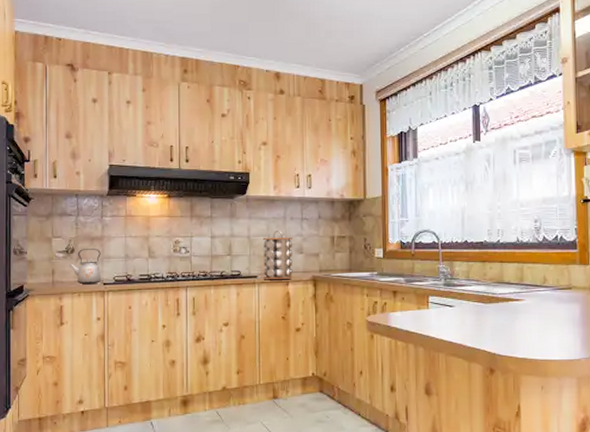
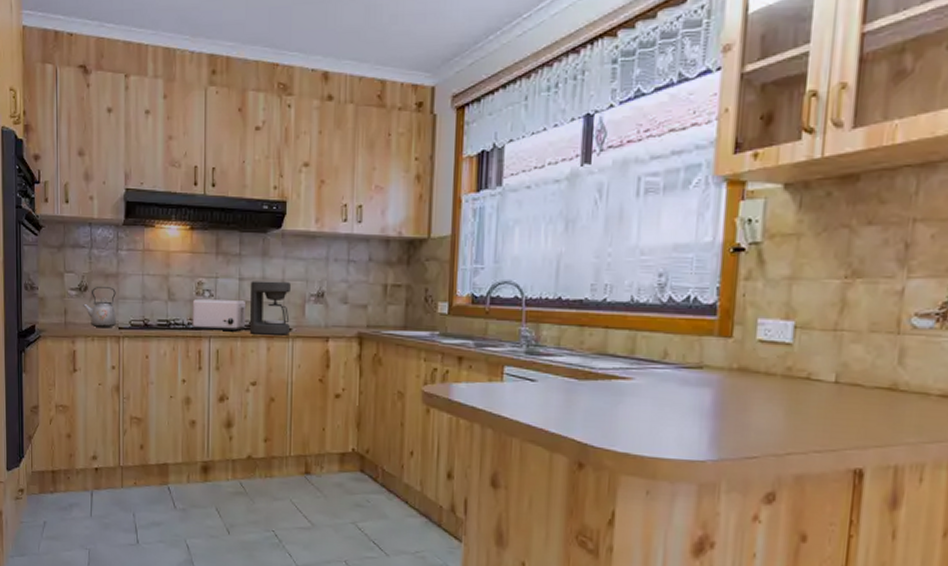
toaster: none [170,255,218,282] -> present [192,299,247,332]
coffee maker: none [220,237,256,282] -> present [249,281,291,335]
spice rack: present [262,230,293,280] -> none [298,273,335,336]

